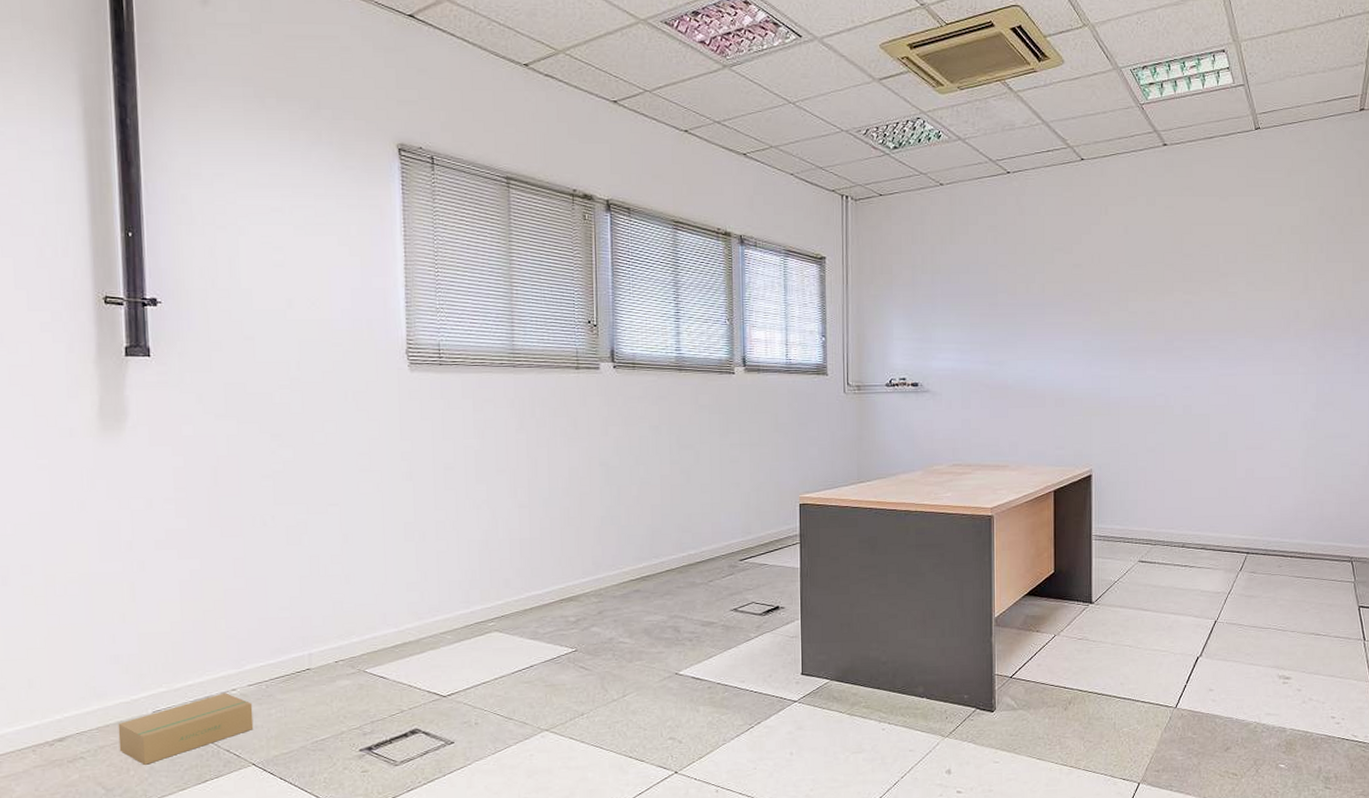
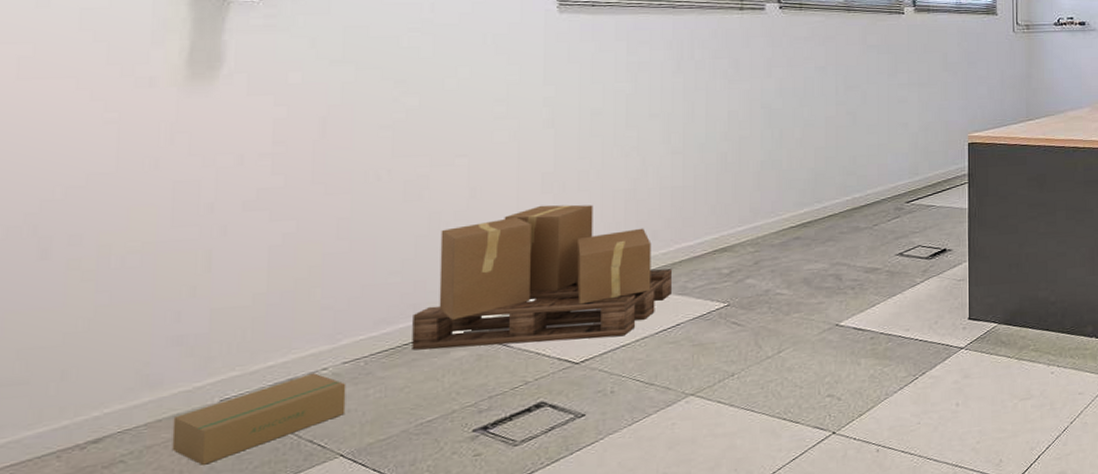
cardboard boxes: none [302,552,524,678] -> present [412,204,671,351]

